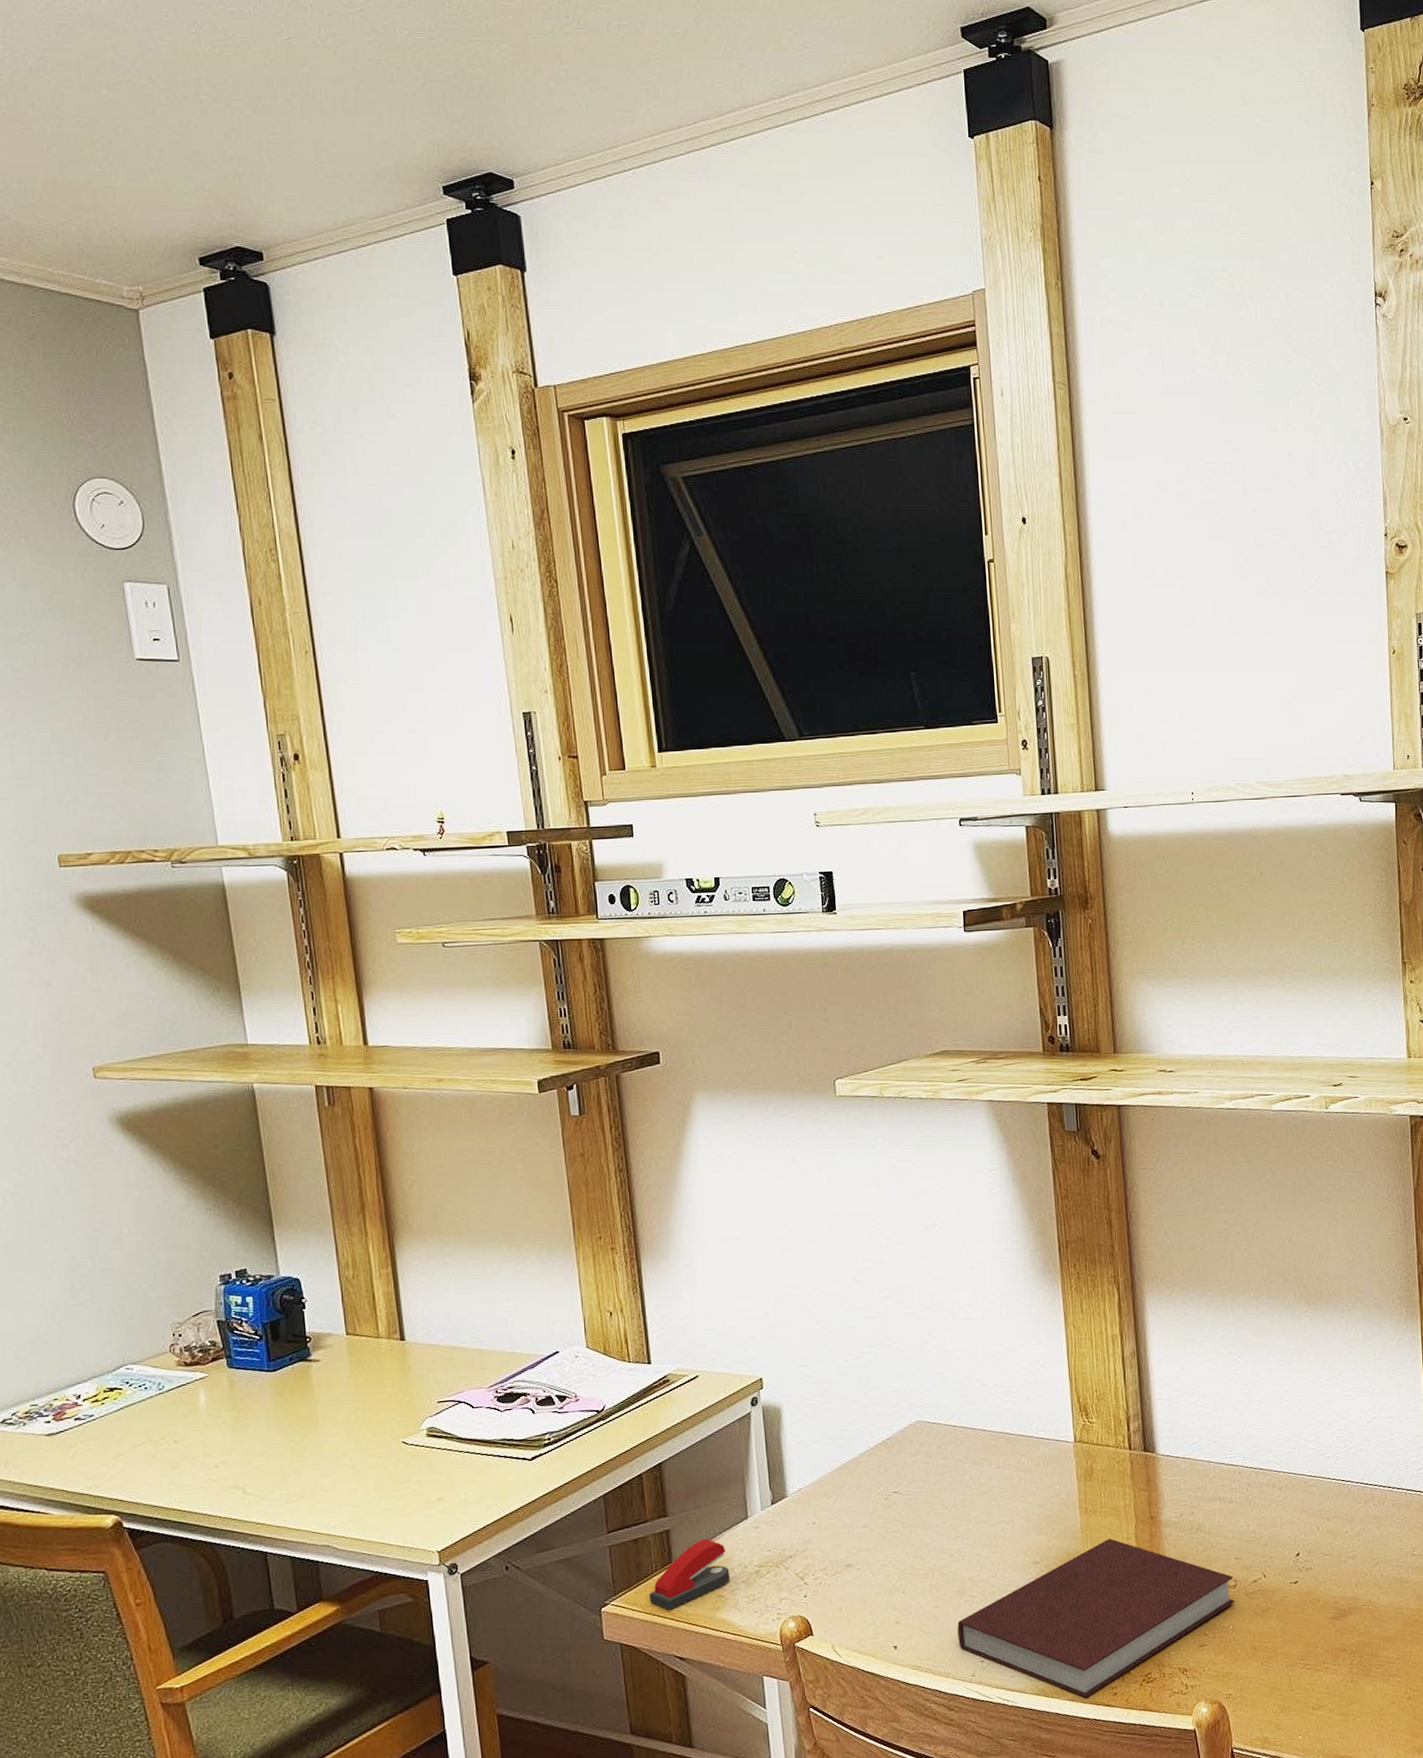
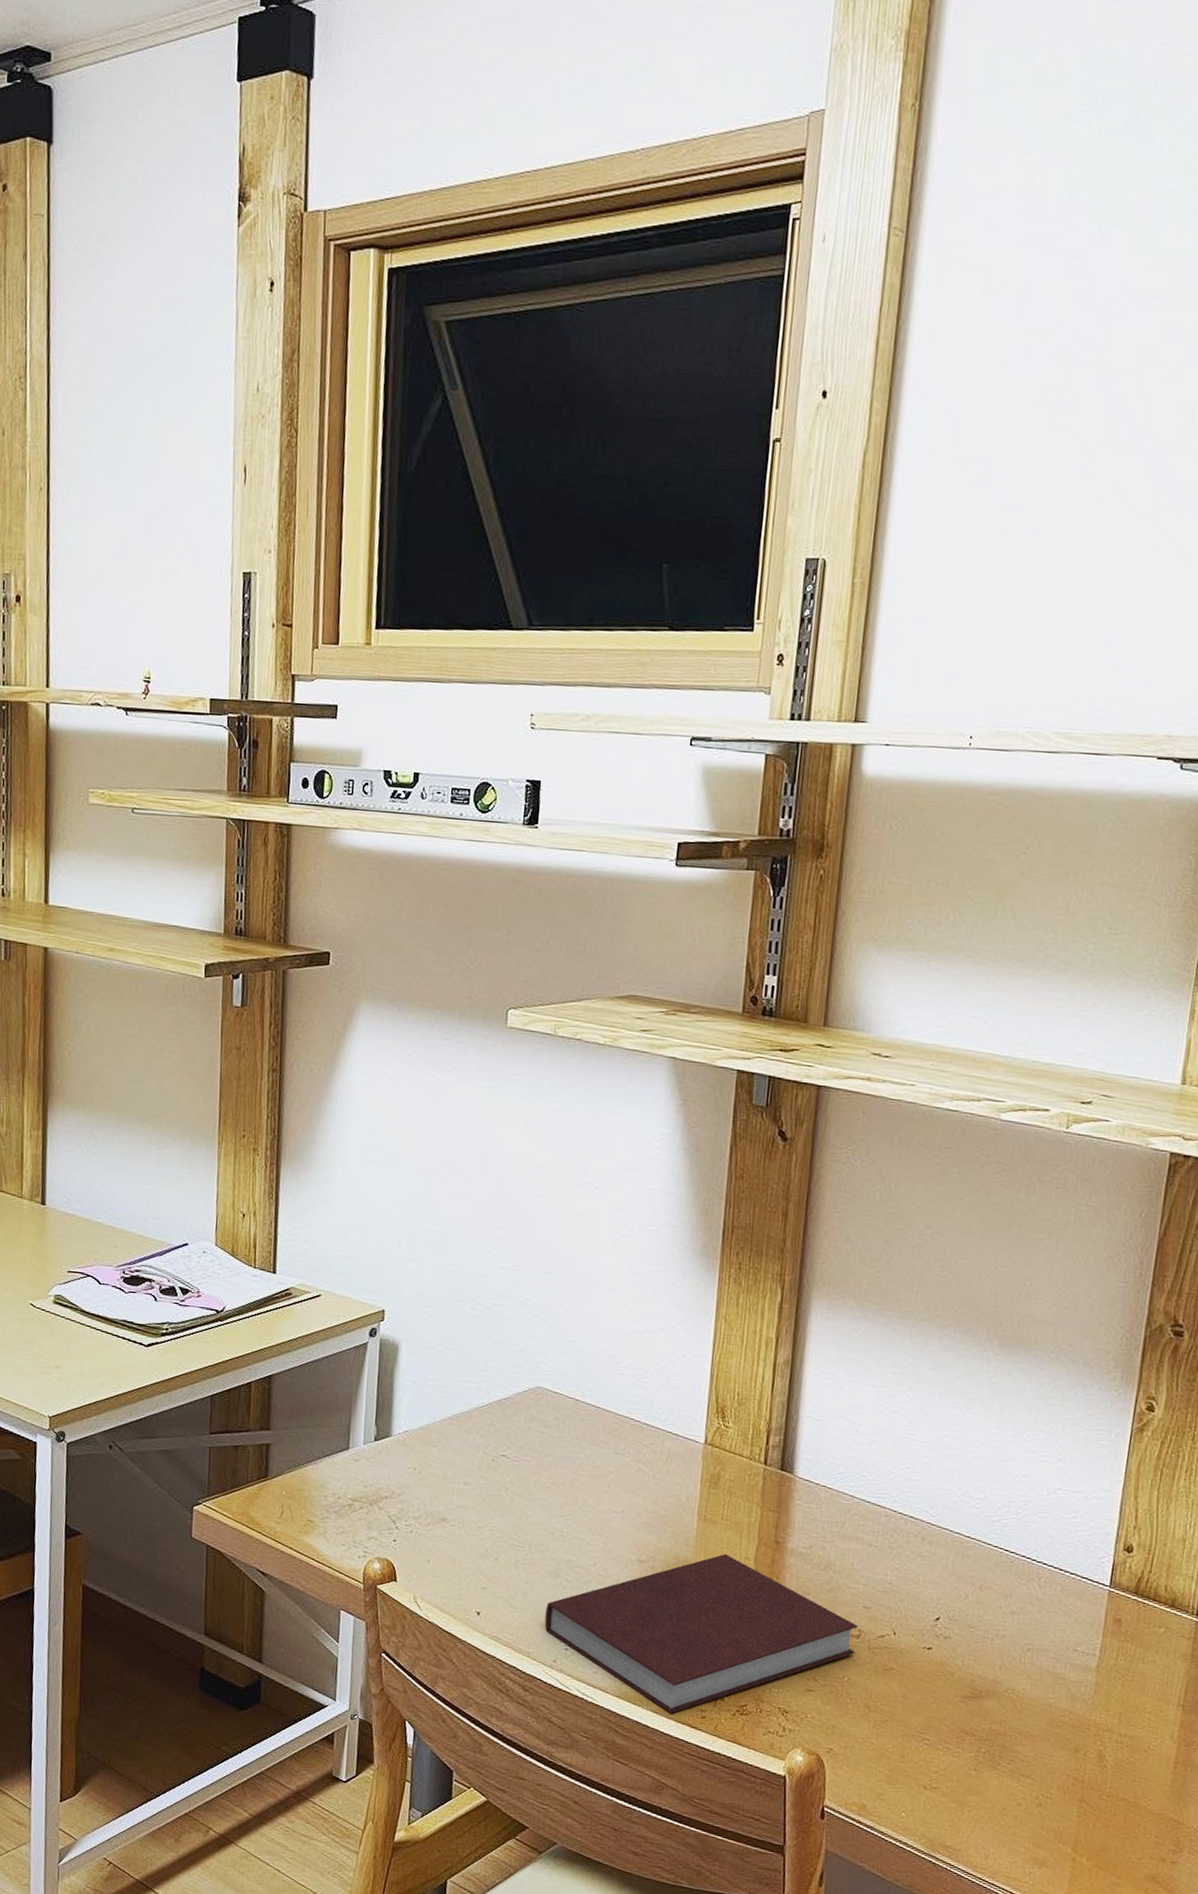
stapler: present [648,1539,730,1611] -> none [240,1461,323,1524]

